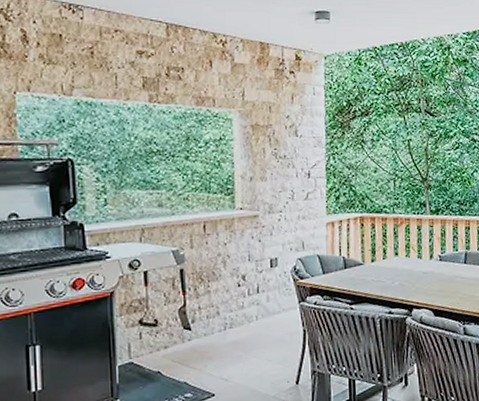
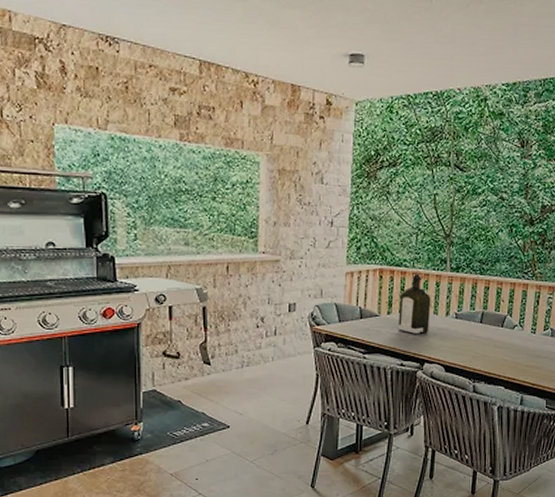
liquor: none [382,217,415,281] -> present [398,272,431,335]

